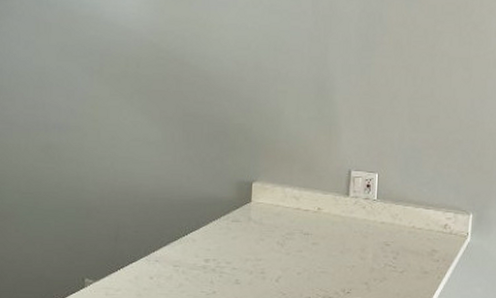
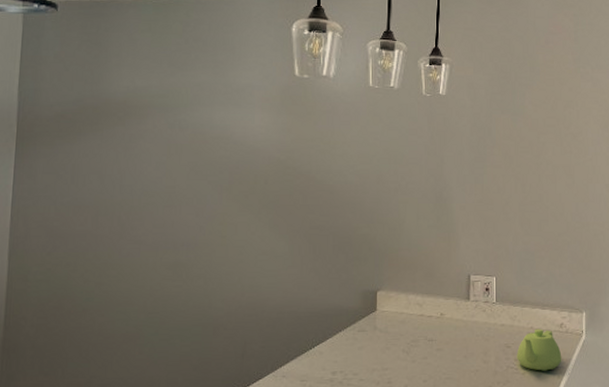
teapot: none [395,228,444,271] -> present [516,328,562,371]

